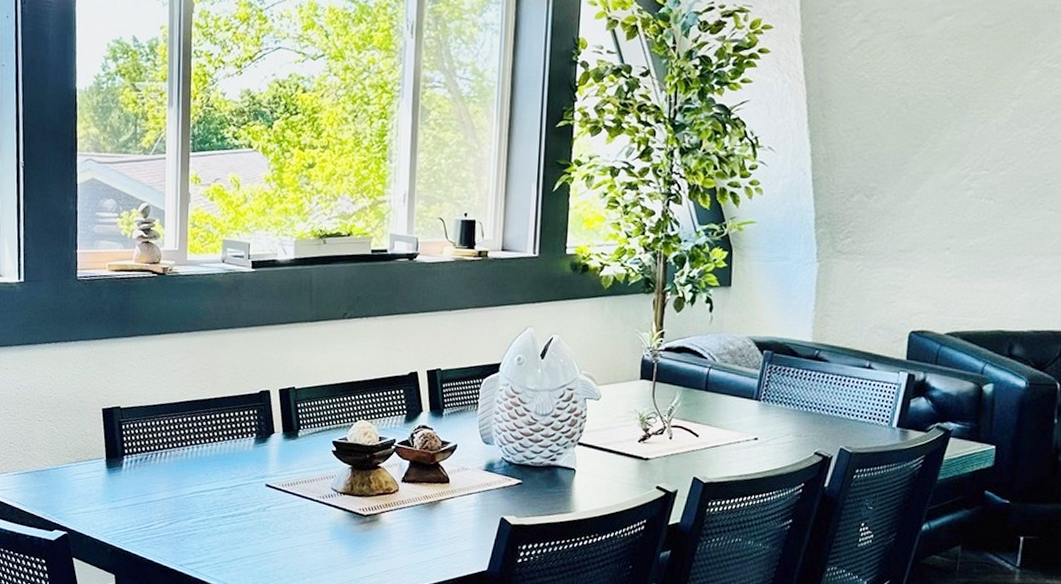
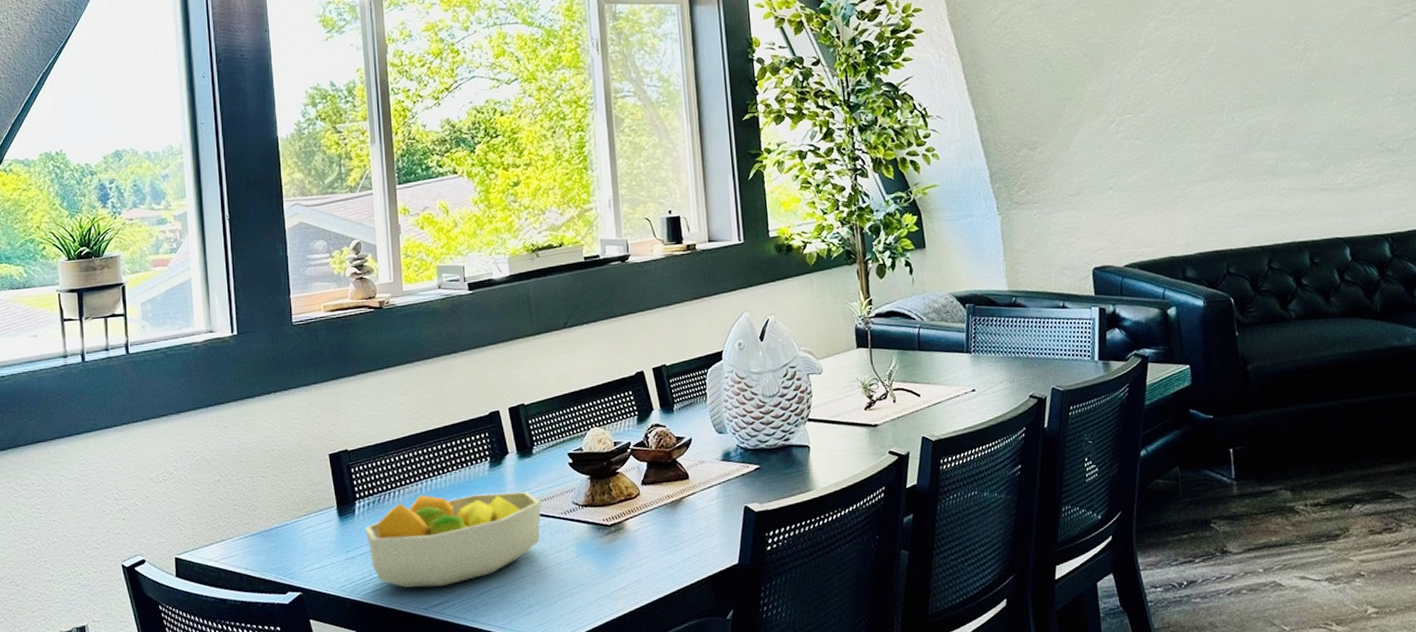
fruit bowl: none [130,459,301,547] -> present [365,492,541,588]

